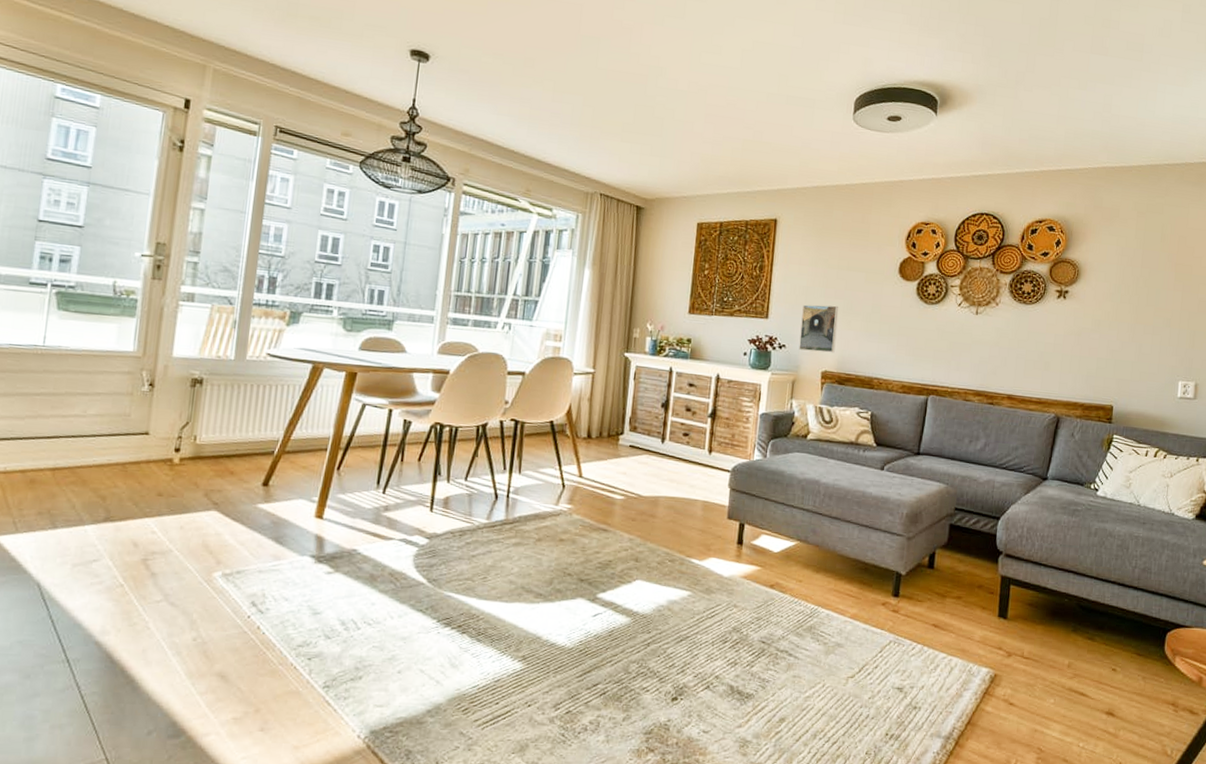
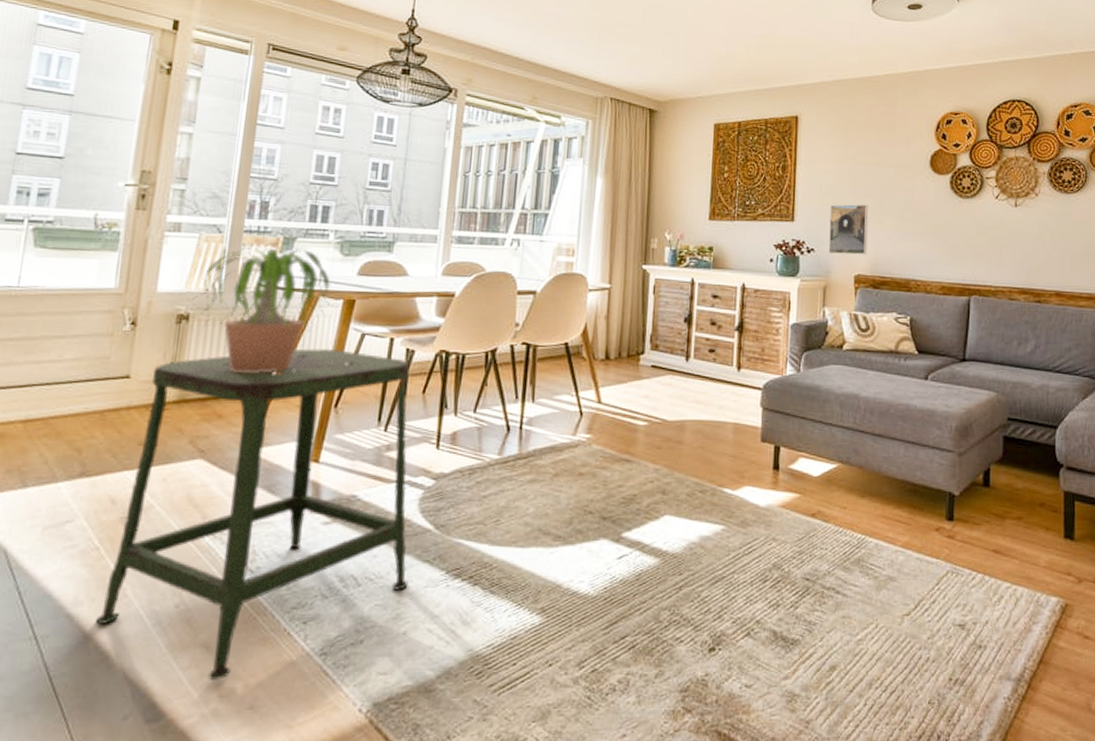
stool: none [121,415,407,705] -> present [95,348,410,680]
potted plant: none [196,318,341,436] -> present [182,246,338,373]

